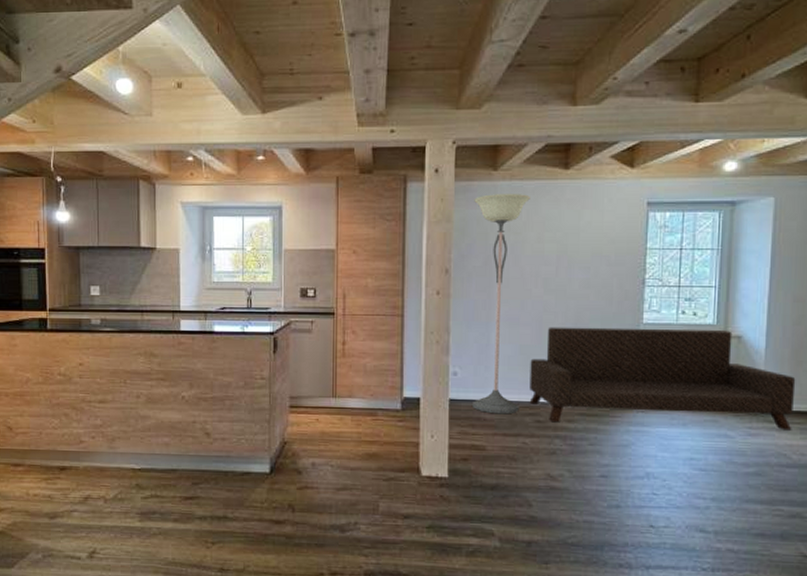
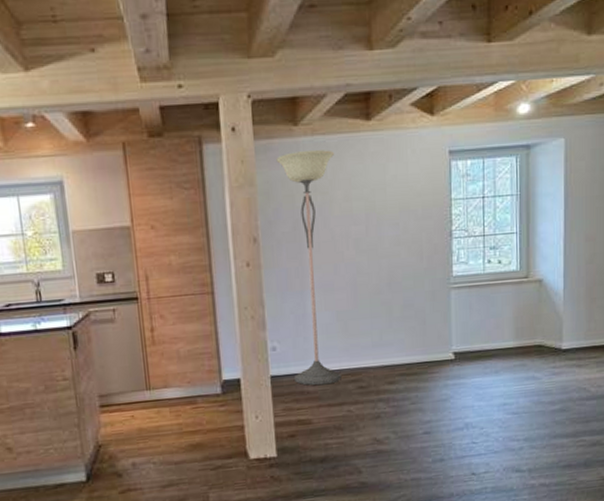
sofa: present [529,327,796,431] -> none [348,275,591,387]

